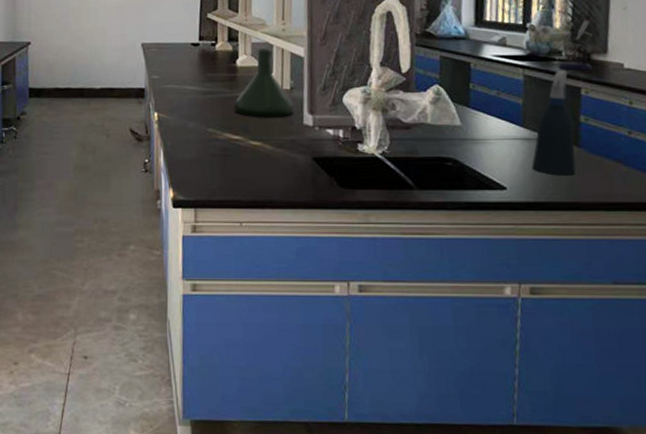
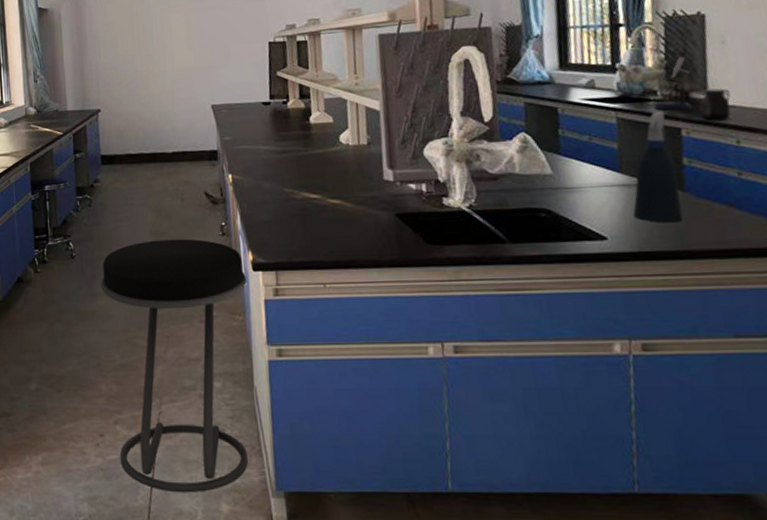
stool: none [22,174,166,419] -> present [100,238,248,492]
flask: present [233,48,295,118] -> none [309,103,374,175]
jar: none [599,51,628,83] -> present [698,88,731,122]

